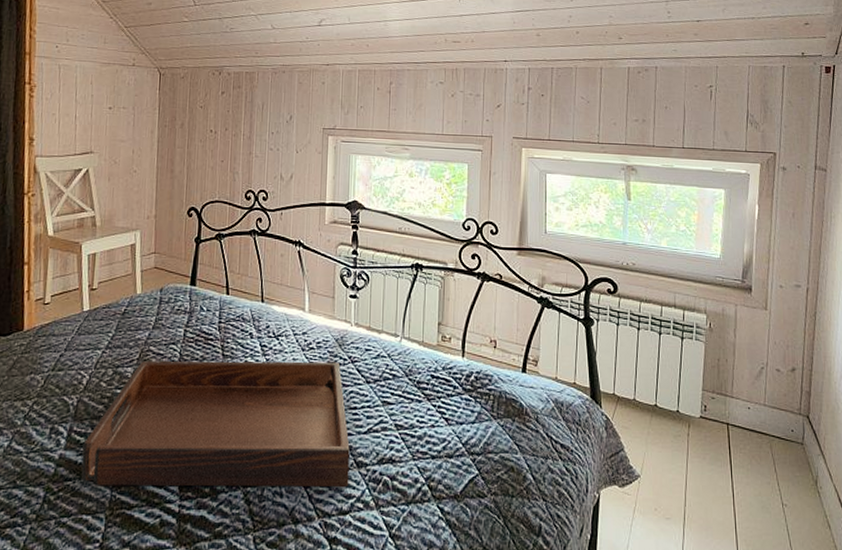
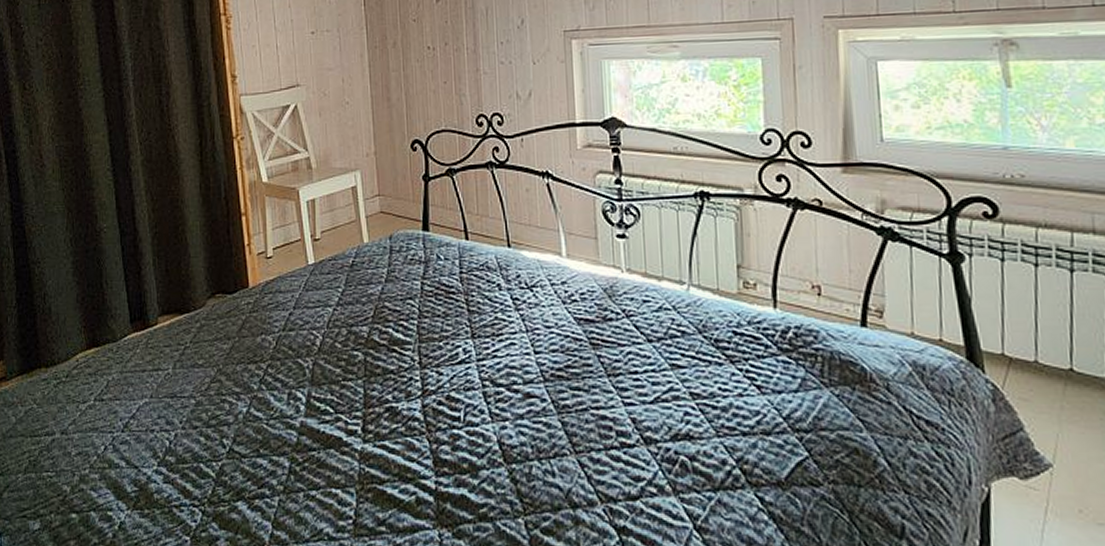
serving tray: present [81,361,350,487] -> none [324,316,636,467]

